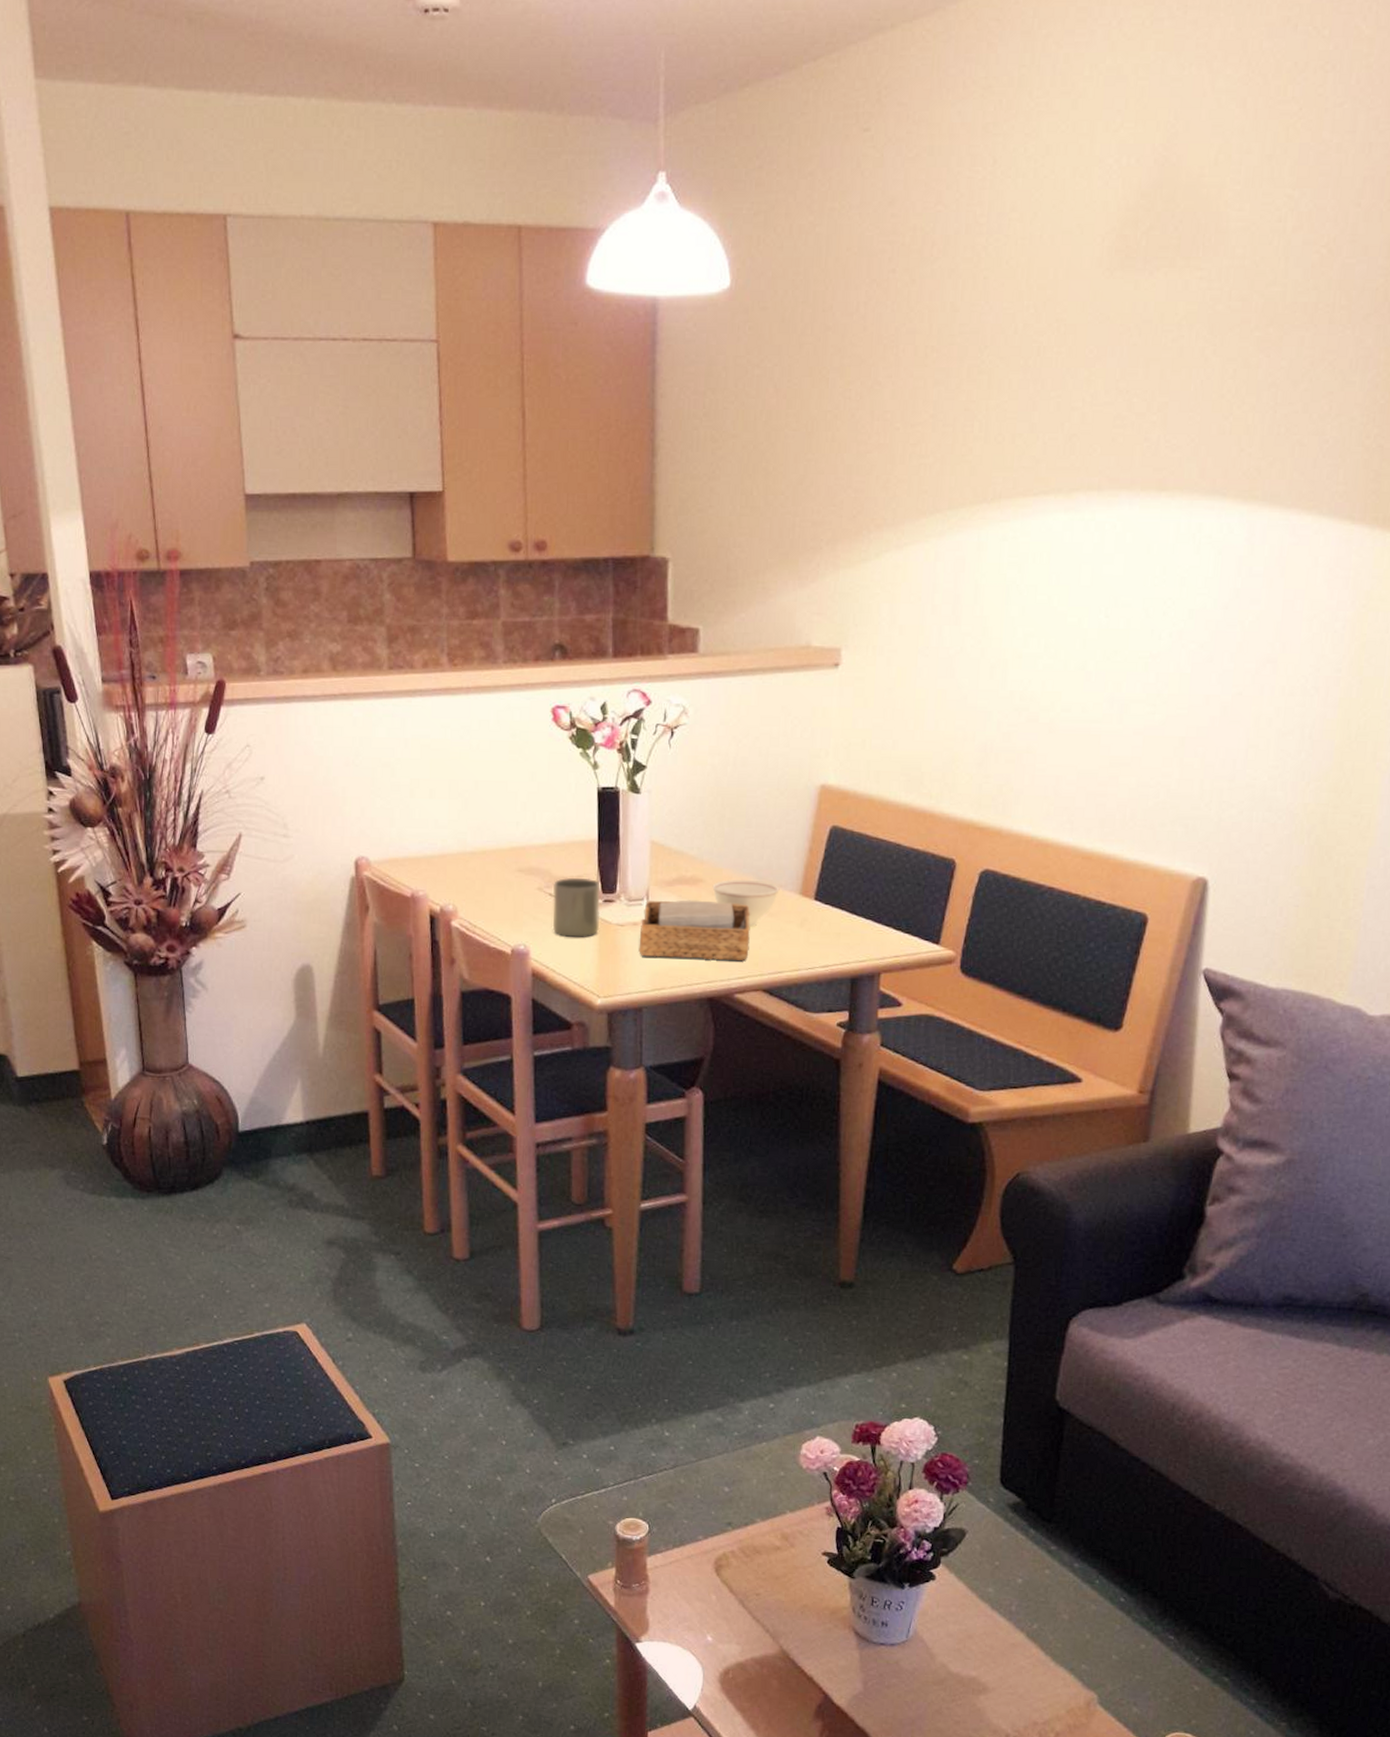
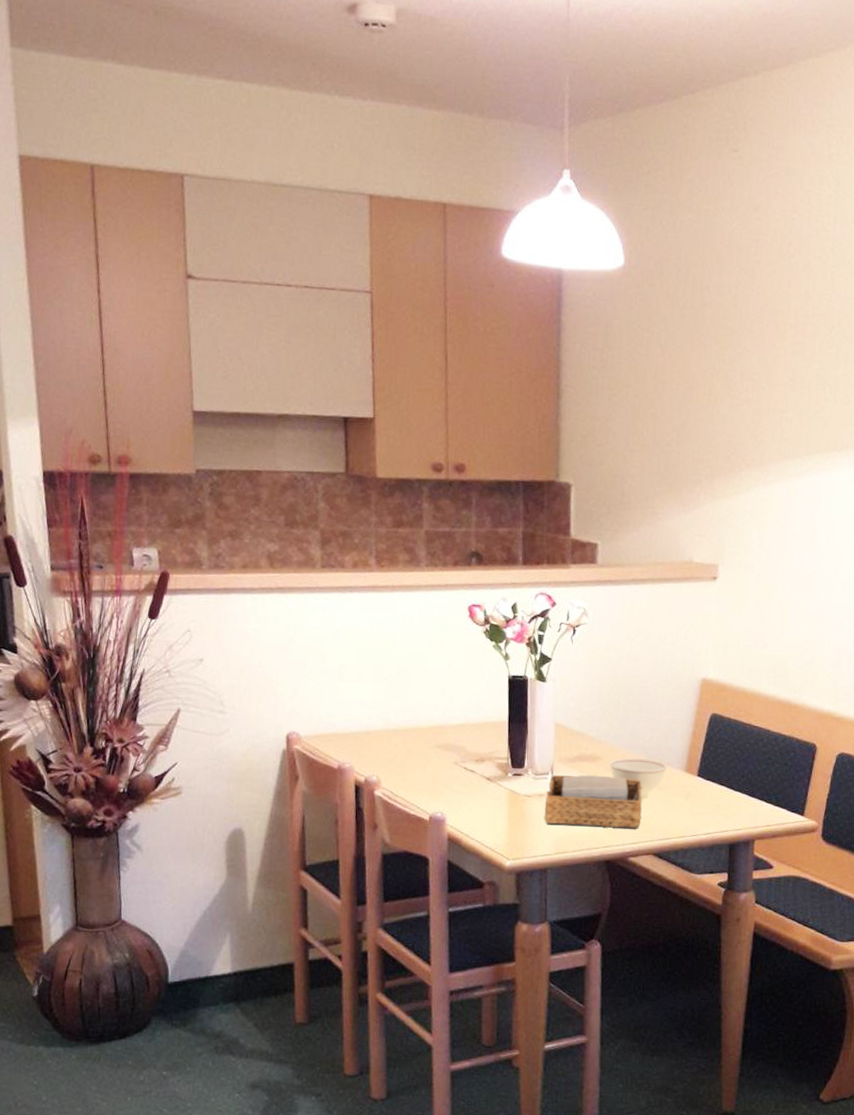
mug: present [552,878,600,937] -> none [467,754,510,806]

